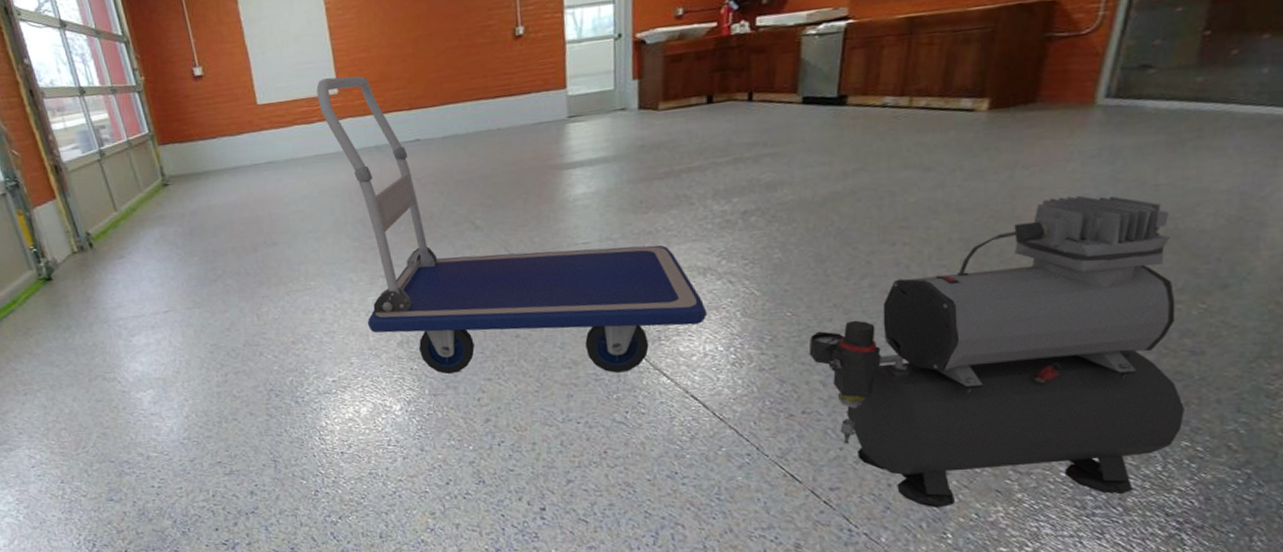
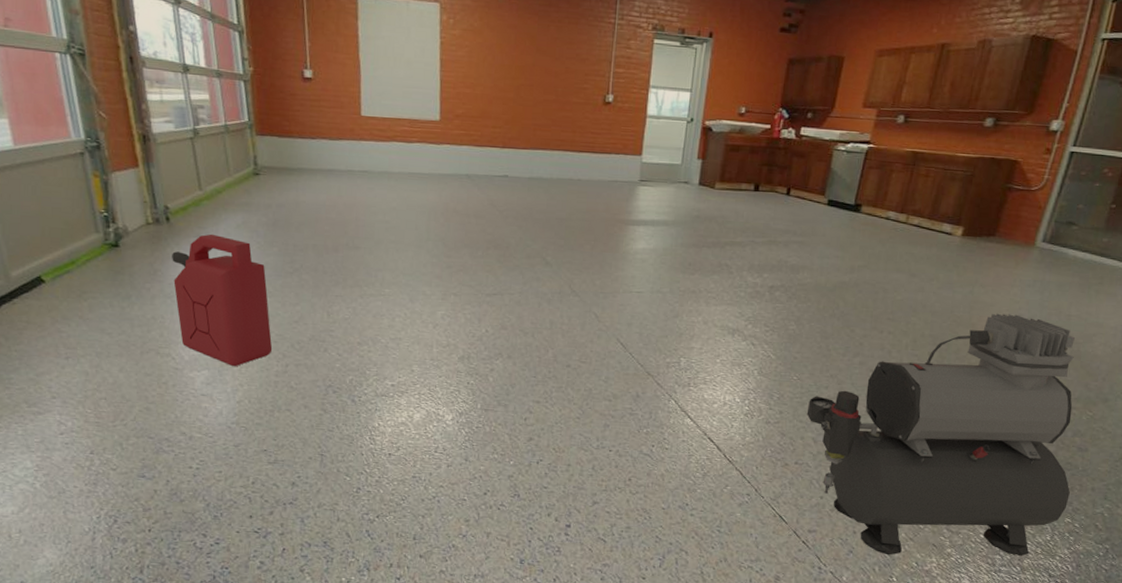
jerry can: none [100,252,210,382] -> present [172,234,273,366]
hand truck: present [316,76,708,374] -> none [419,105,731,410]

